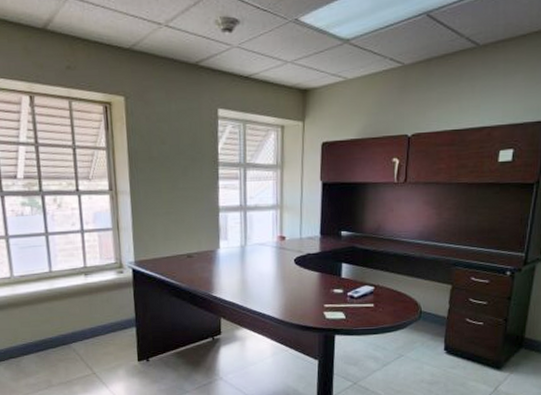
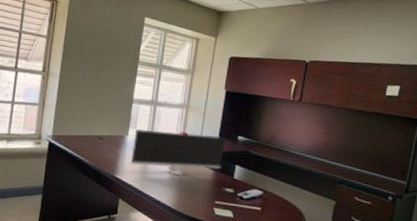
monitor: none [226,234,329,284] -> present [130,129,226,176]

